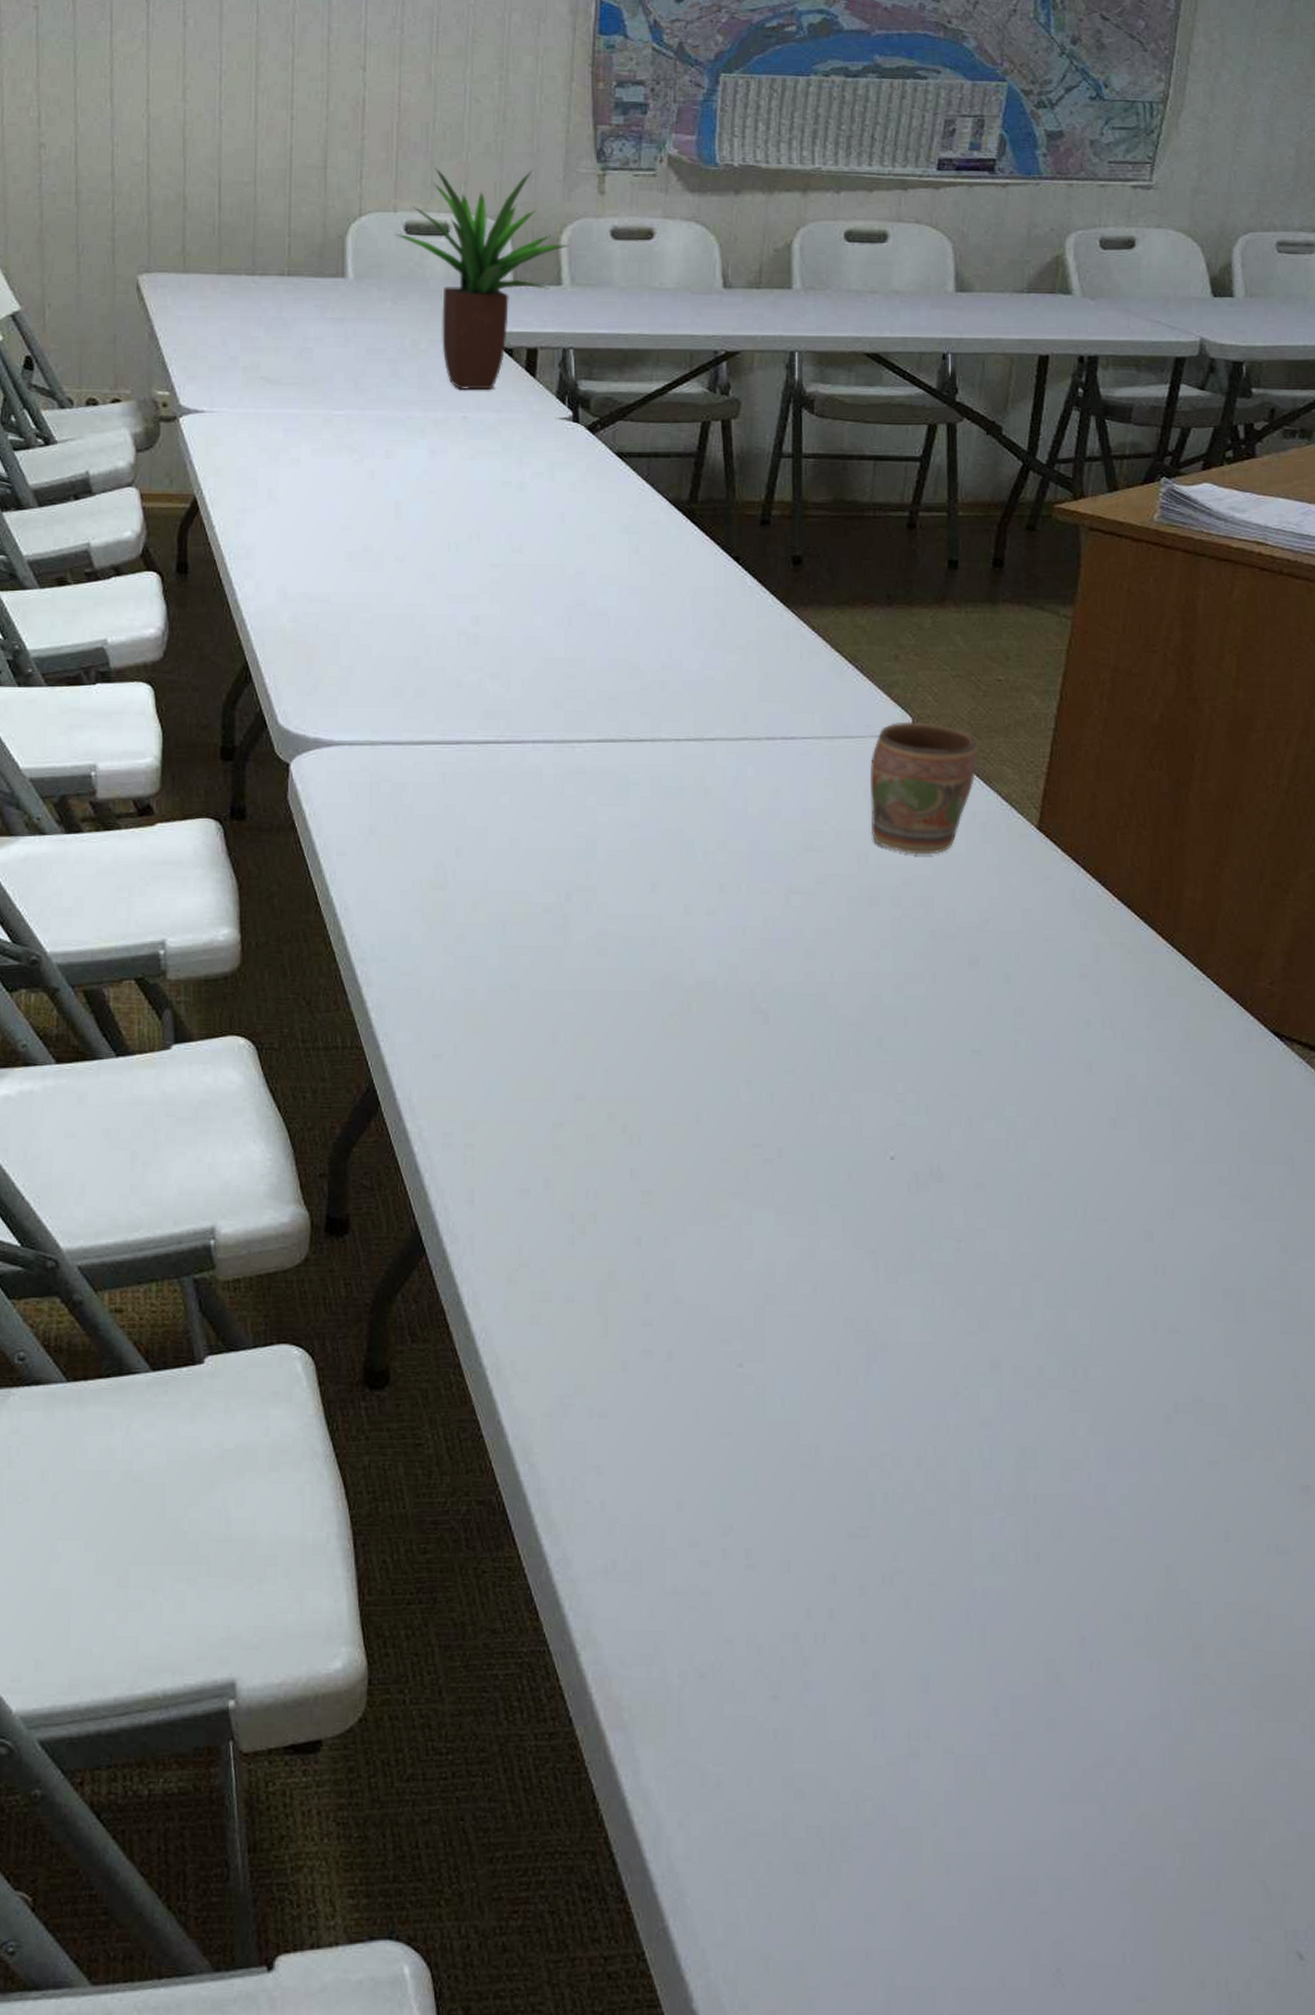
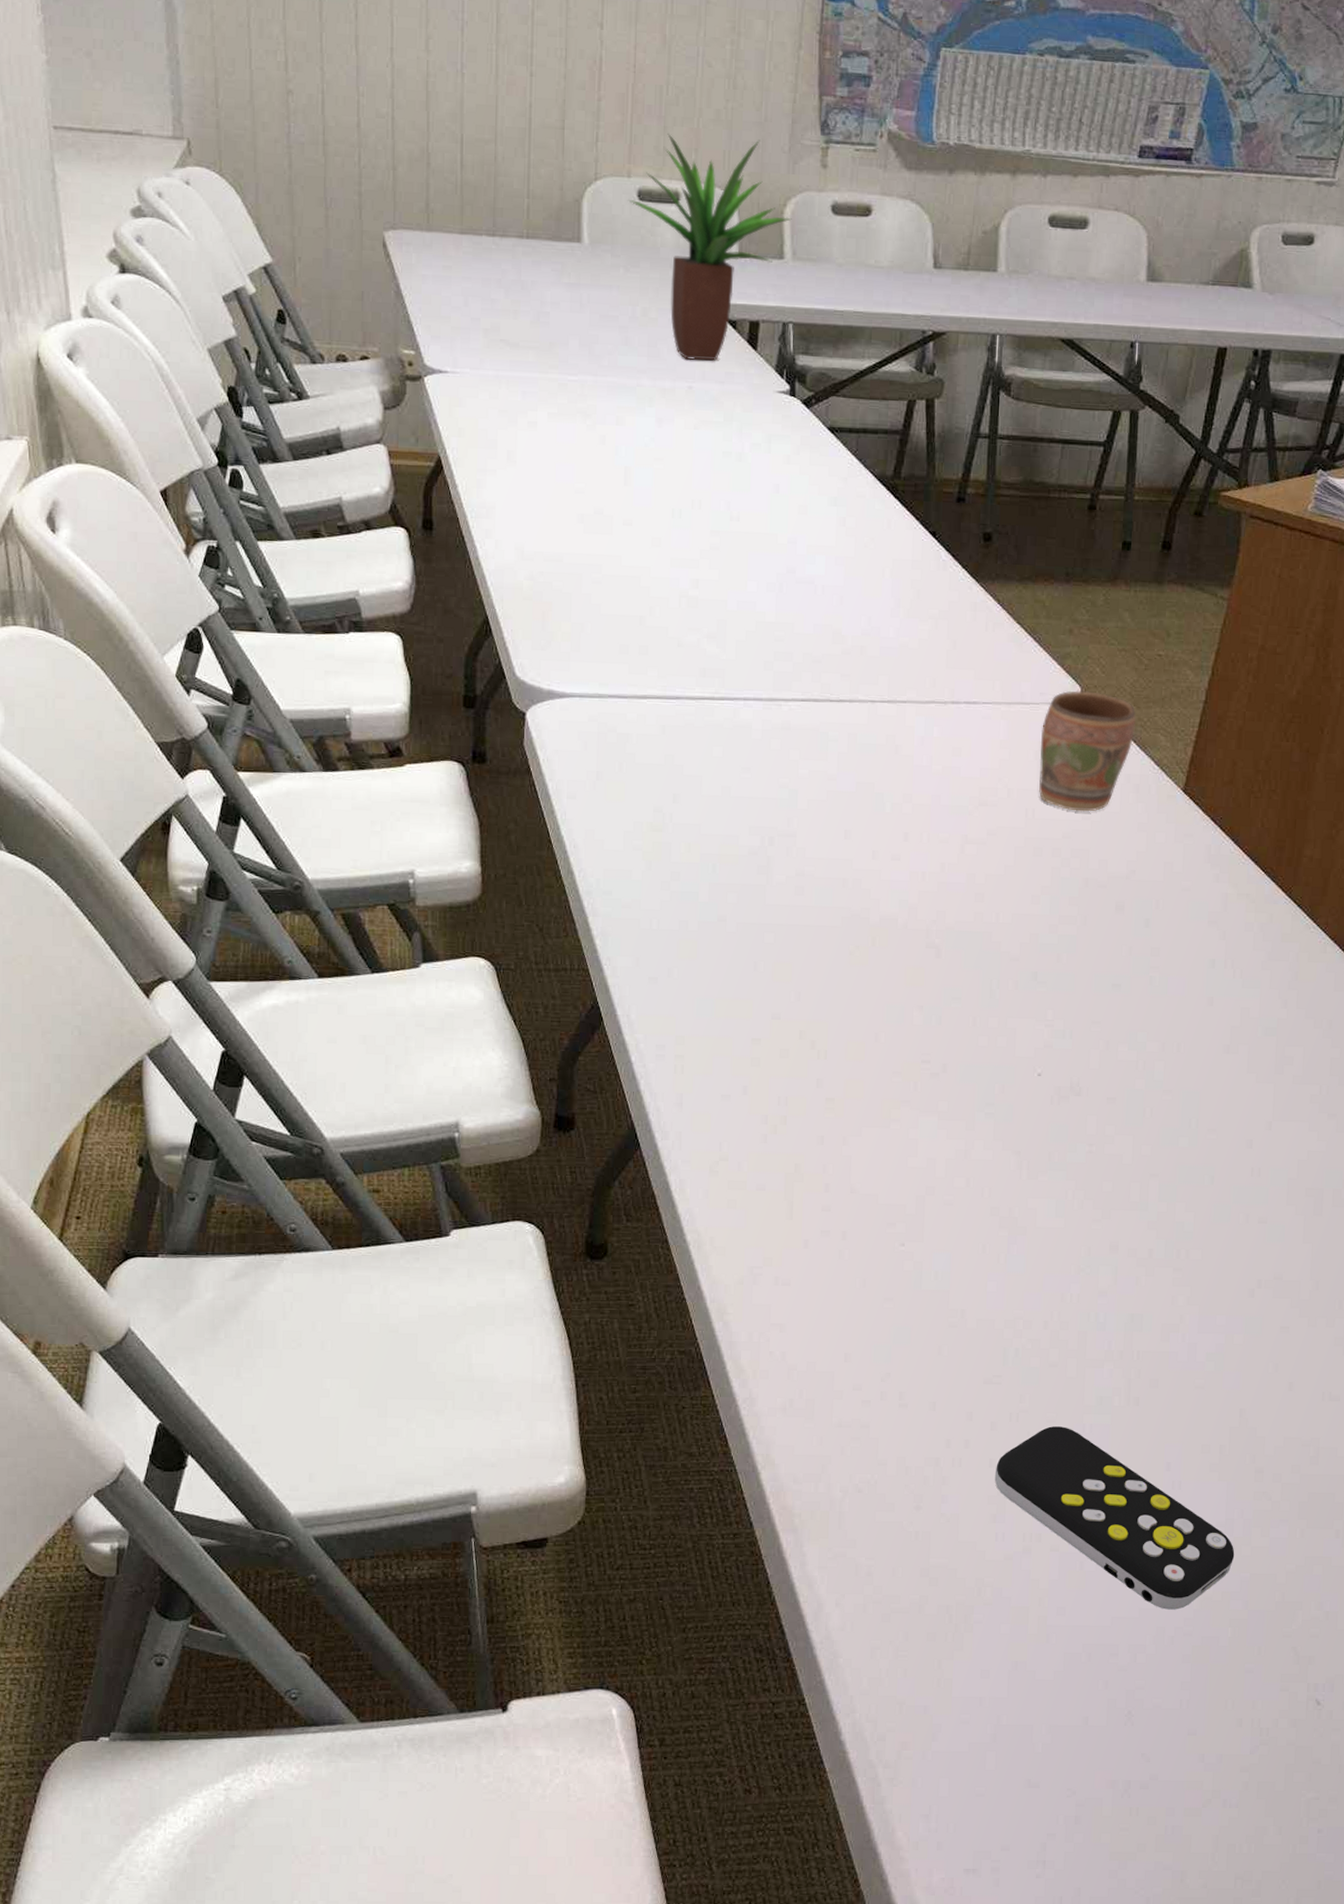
remote control: none [867,1591,1176,1830] -> present [994,1426,1235,1610]

